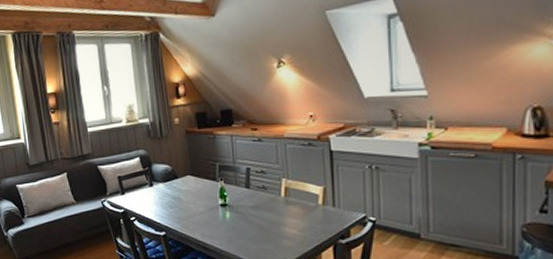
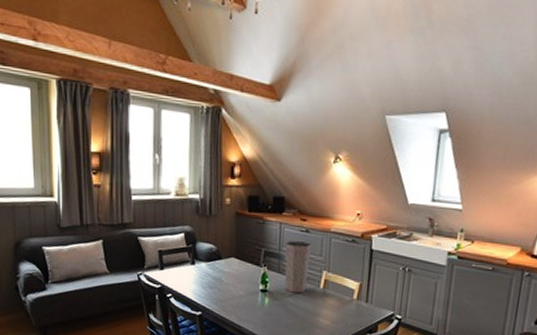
vase: none [238,151,267,204] -> present [284,241,312,294]

